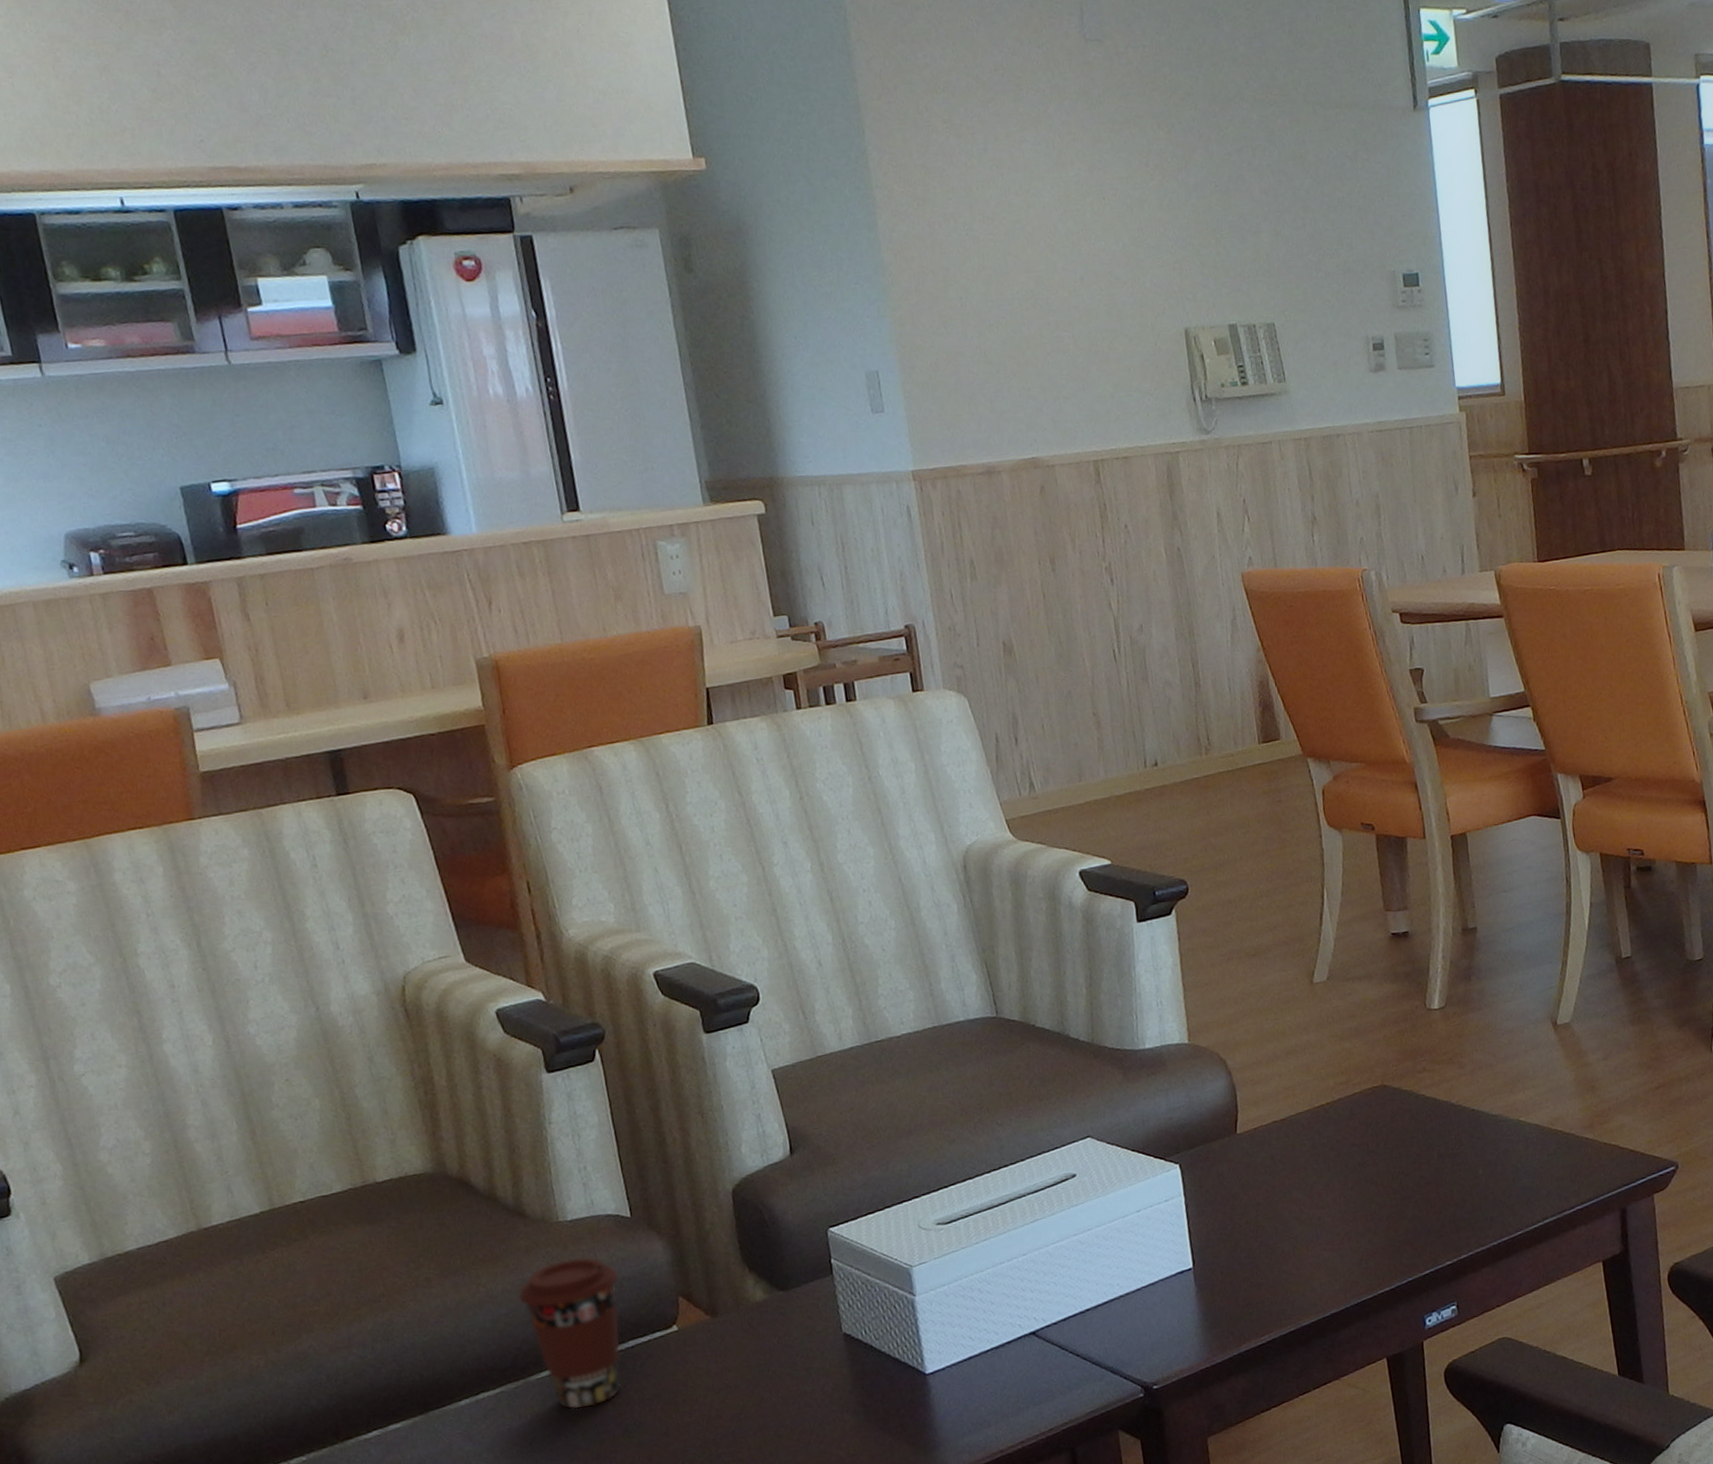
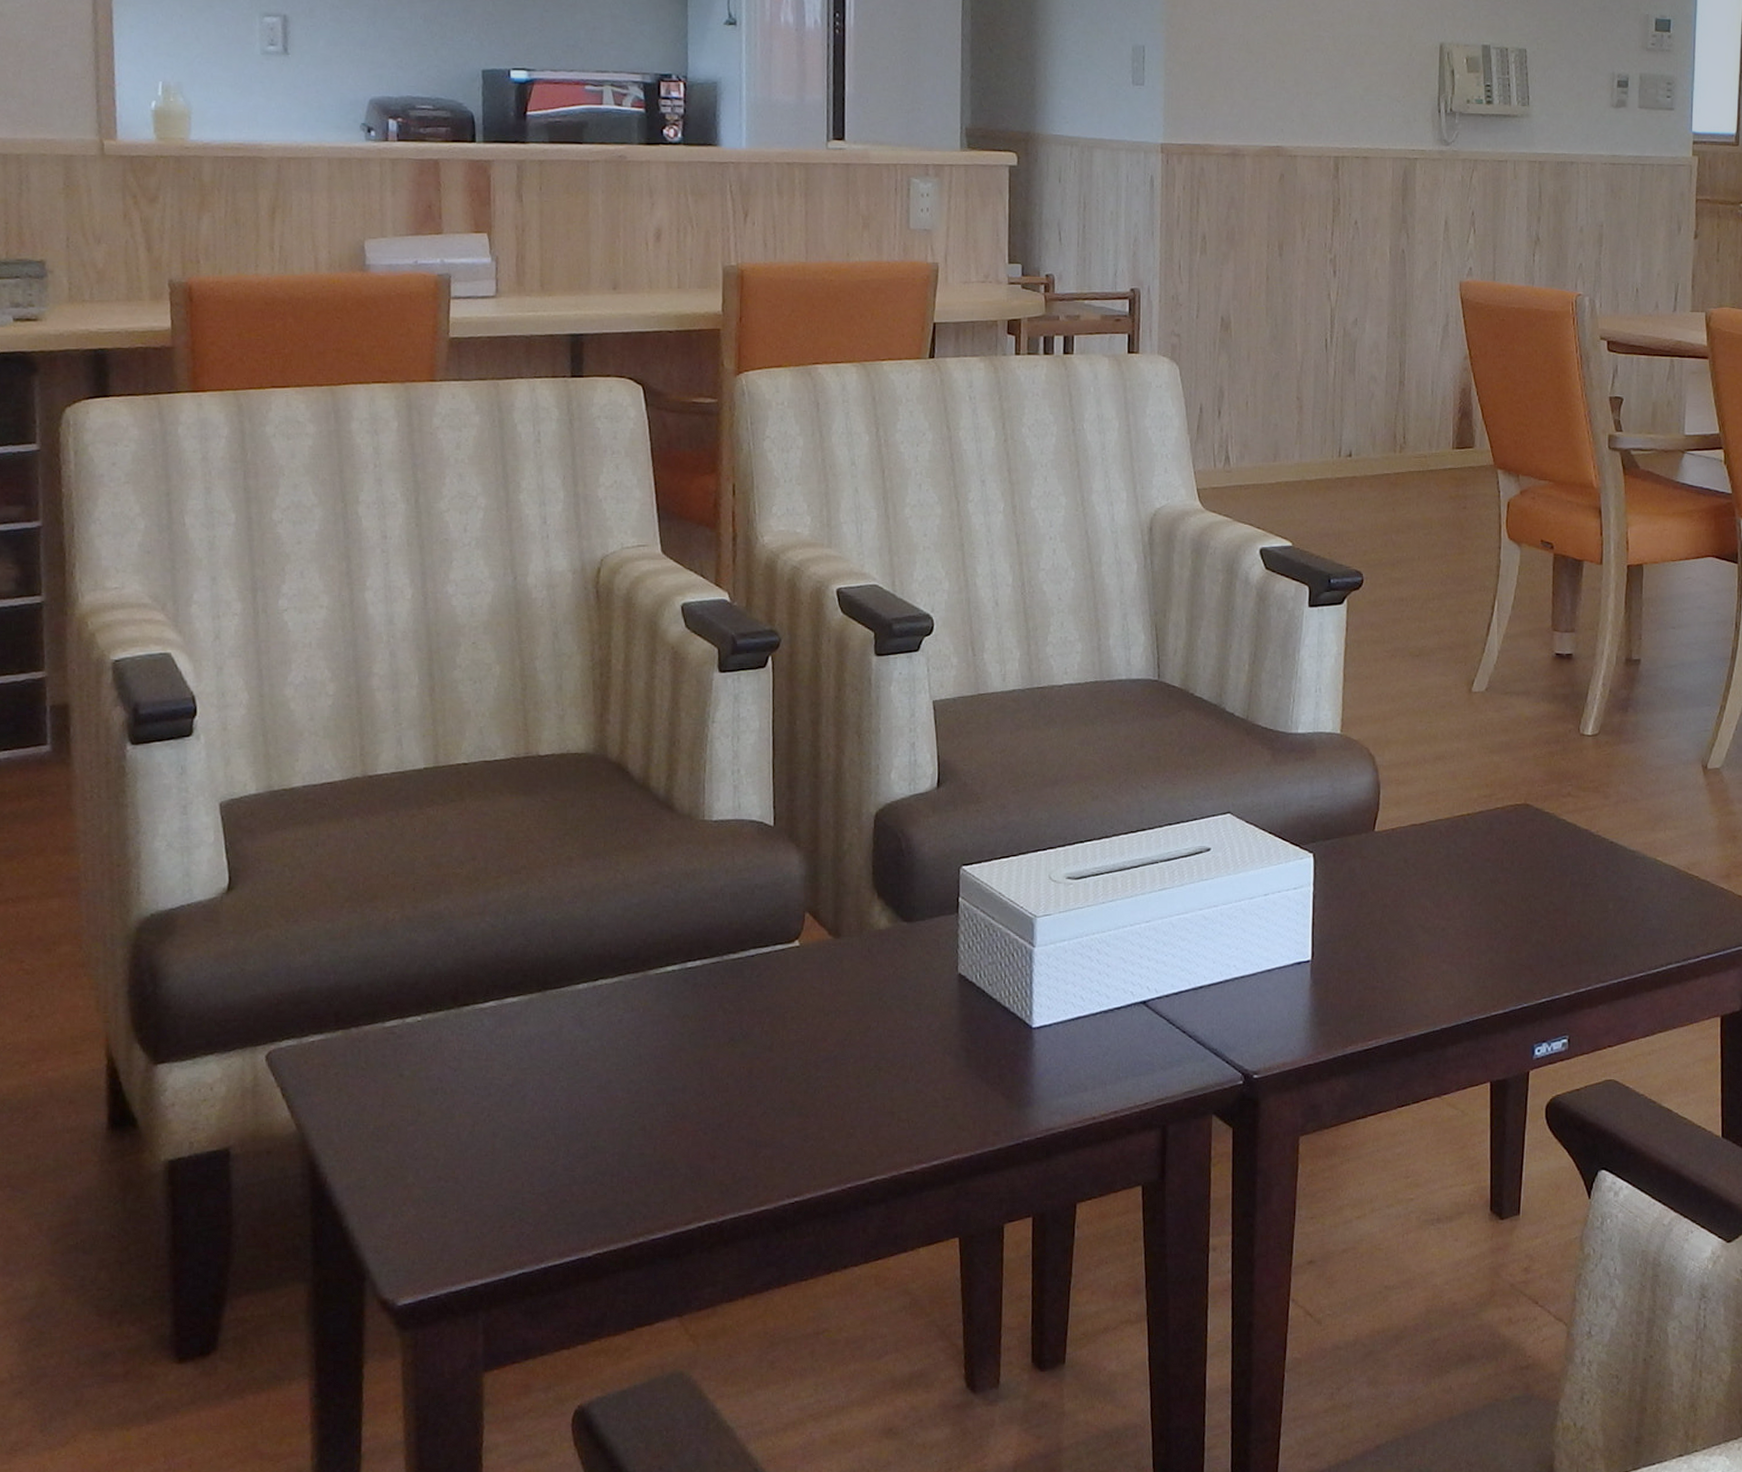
coffee cup: present [517,1256,622,1410] -> none [651,858,753,1011]

